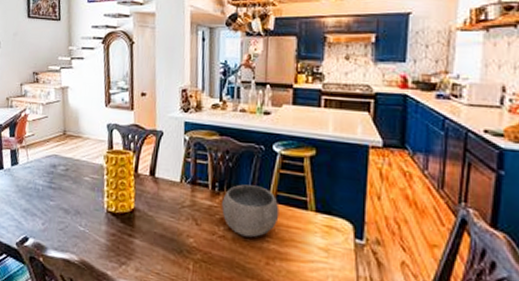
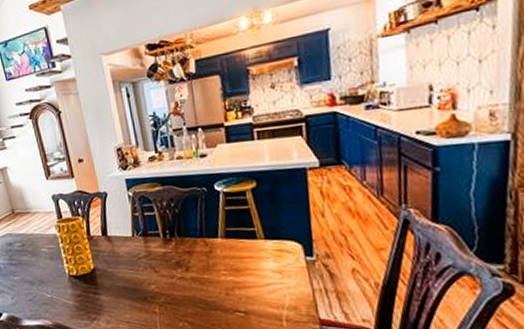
bowl: present [222,184,280,238] -> none [175,226,231,275]

